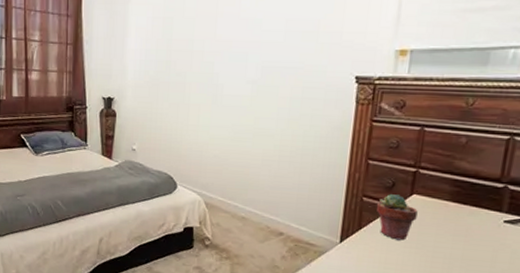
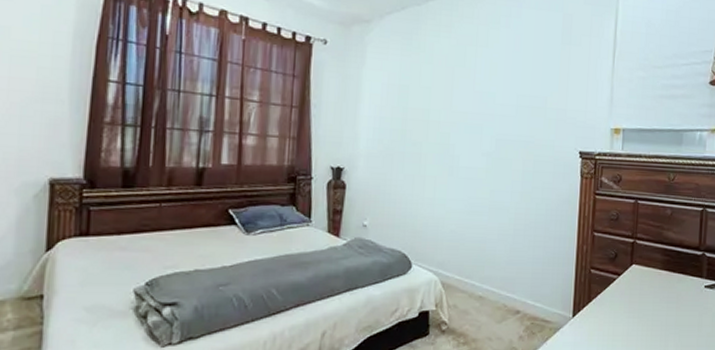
potted succulent: present [376,194,418,241] -> none [602,265,637,311]

